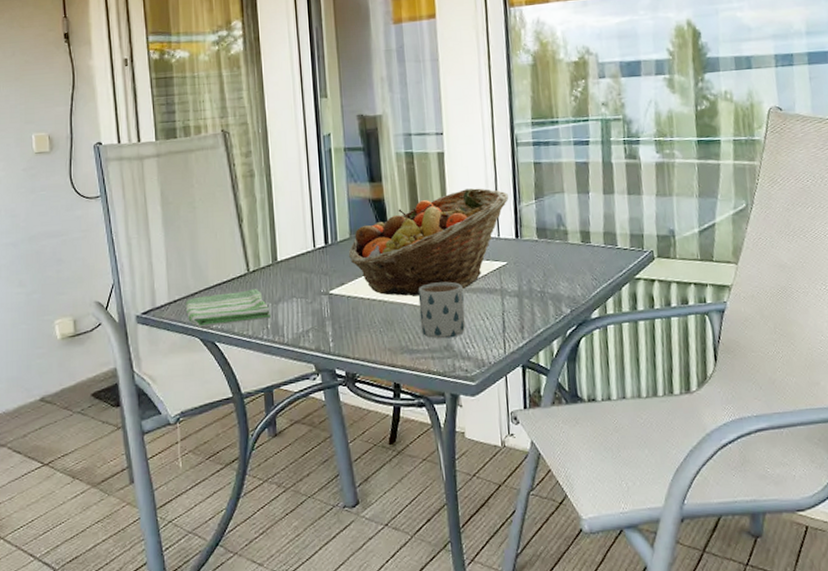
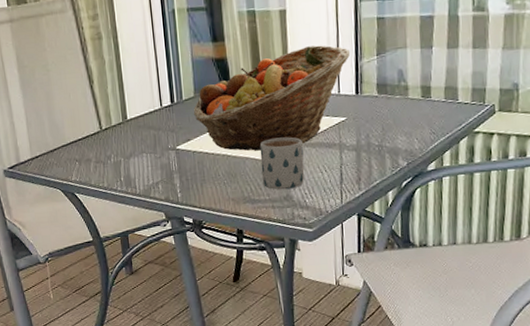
dish towel: present [185,289,271,327] -> none [46,145,123,180]

